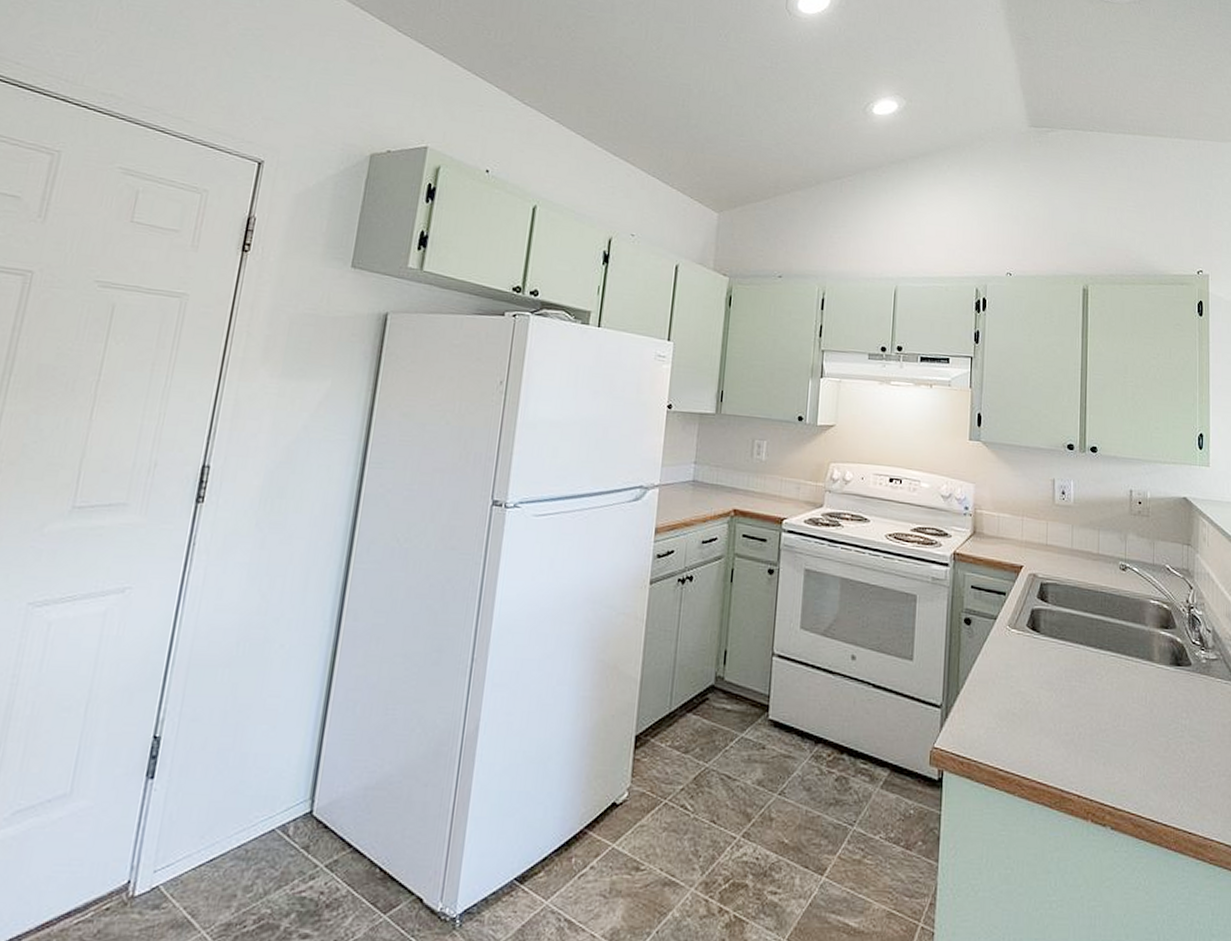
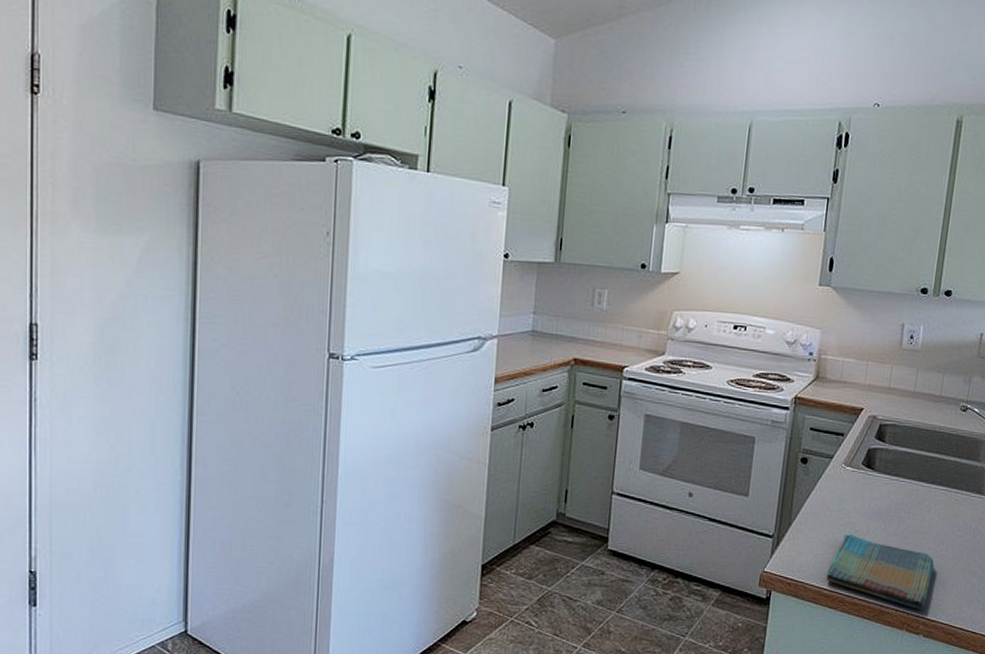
dish towel: none [1001,704,1113,797] -> present [826,533,935,611]

